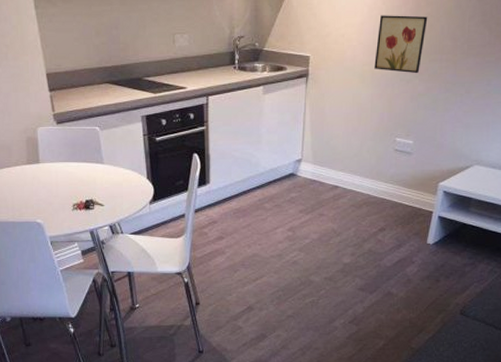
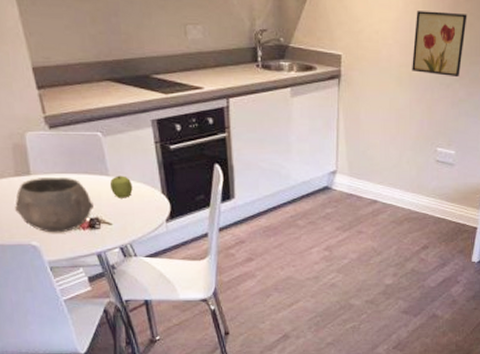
bowl: none [25,164,89,213] -> present [15,177,94,233]
fruit: none [103,164,123,183] -> present [109,175,133,198]

